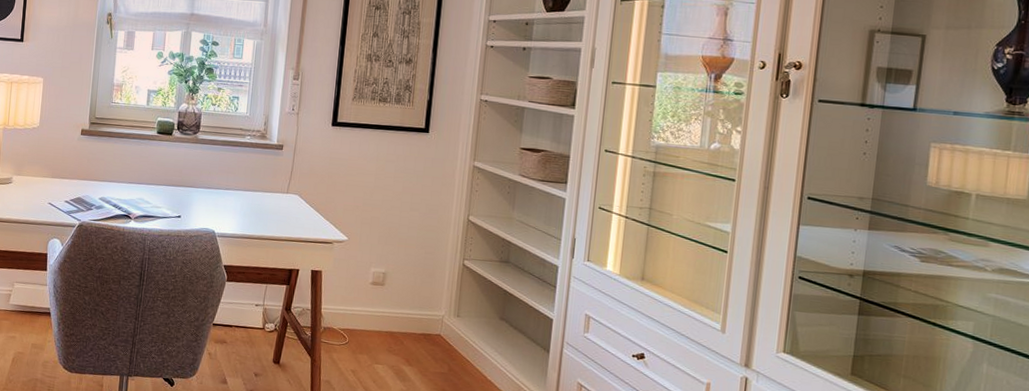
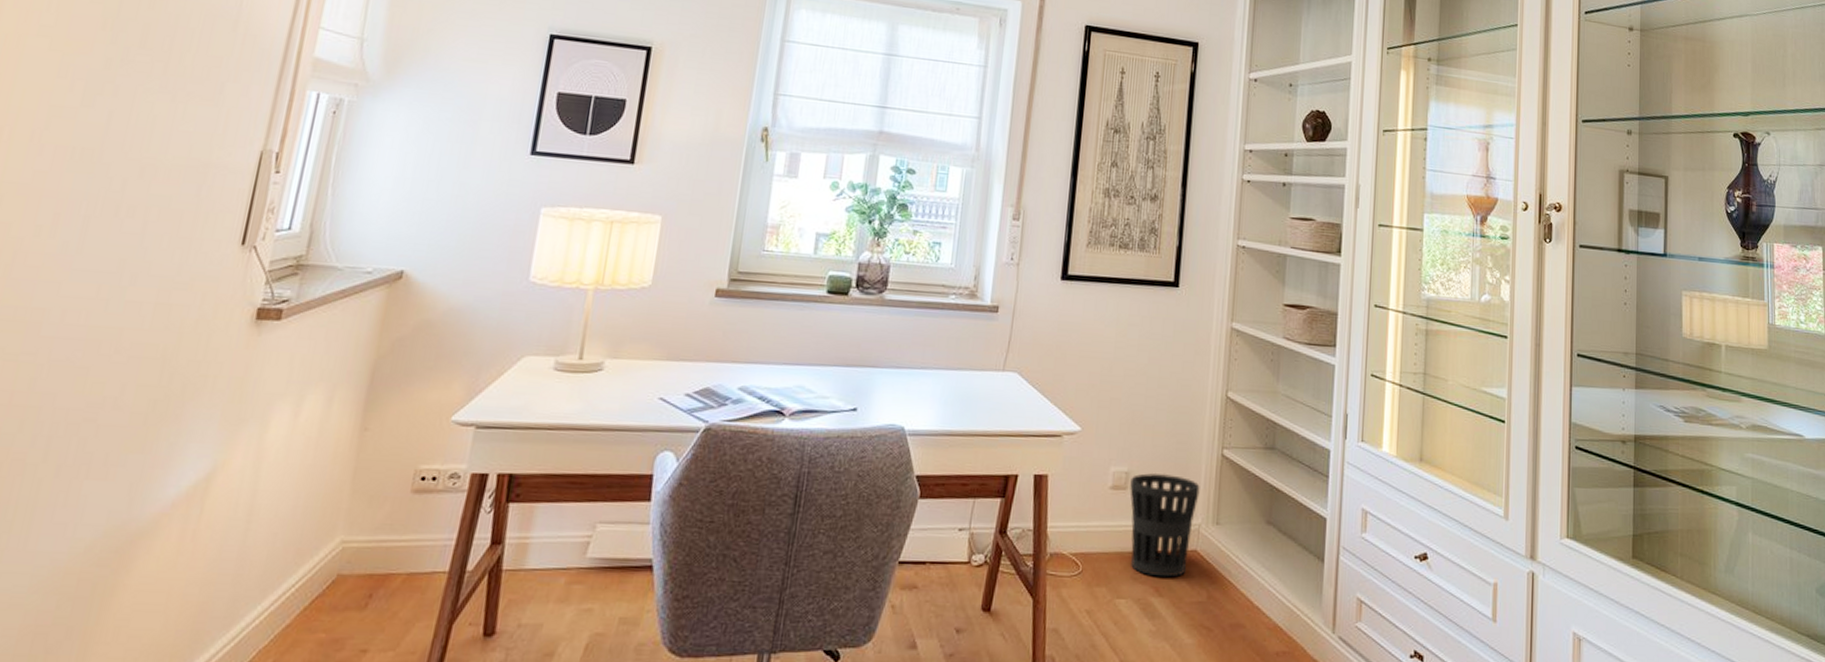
wastebasket: none [386,274,444,353] -> present [1130,473,1200,578]

